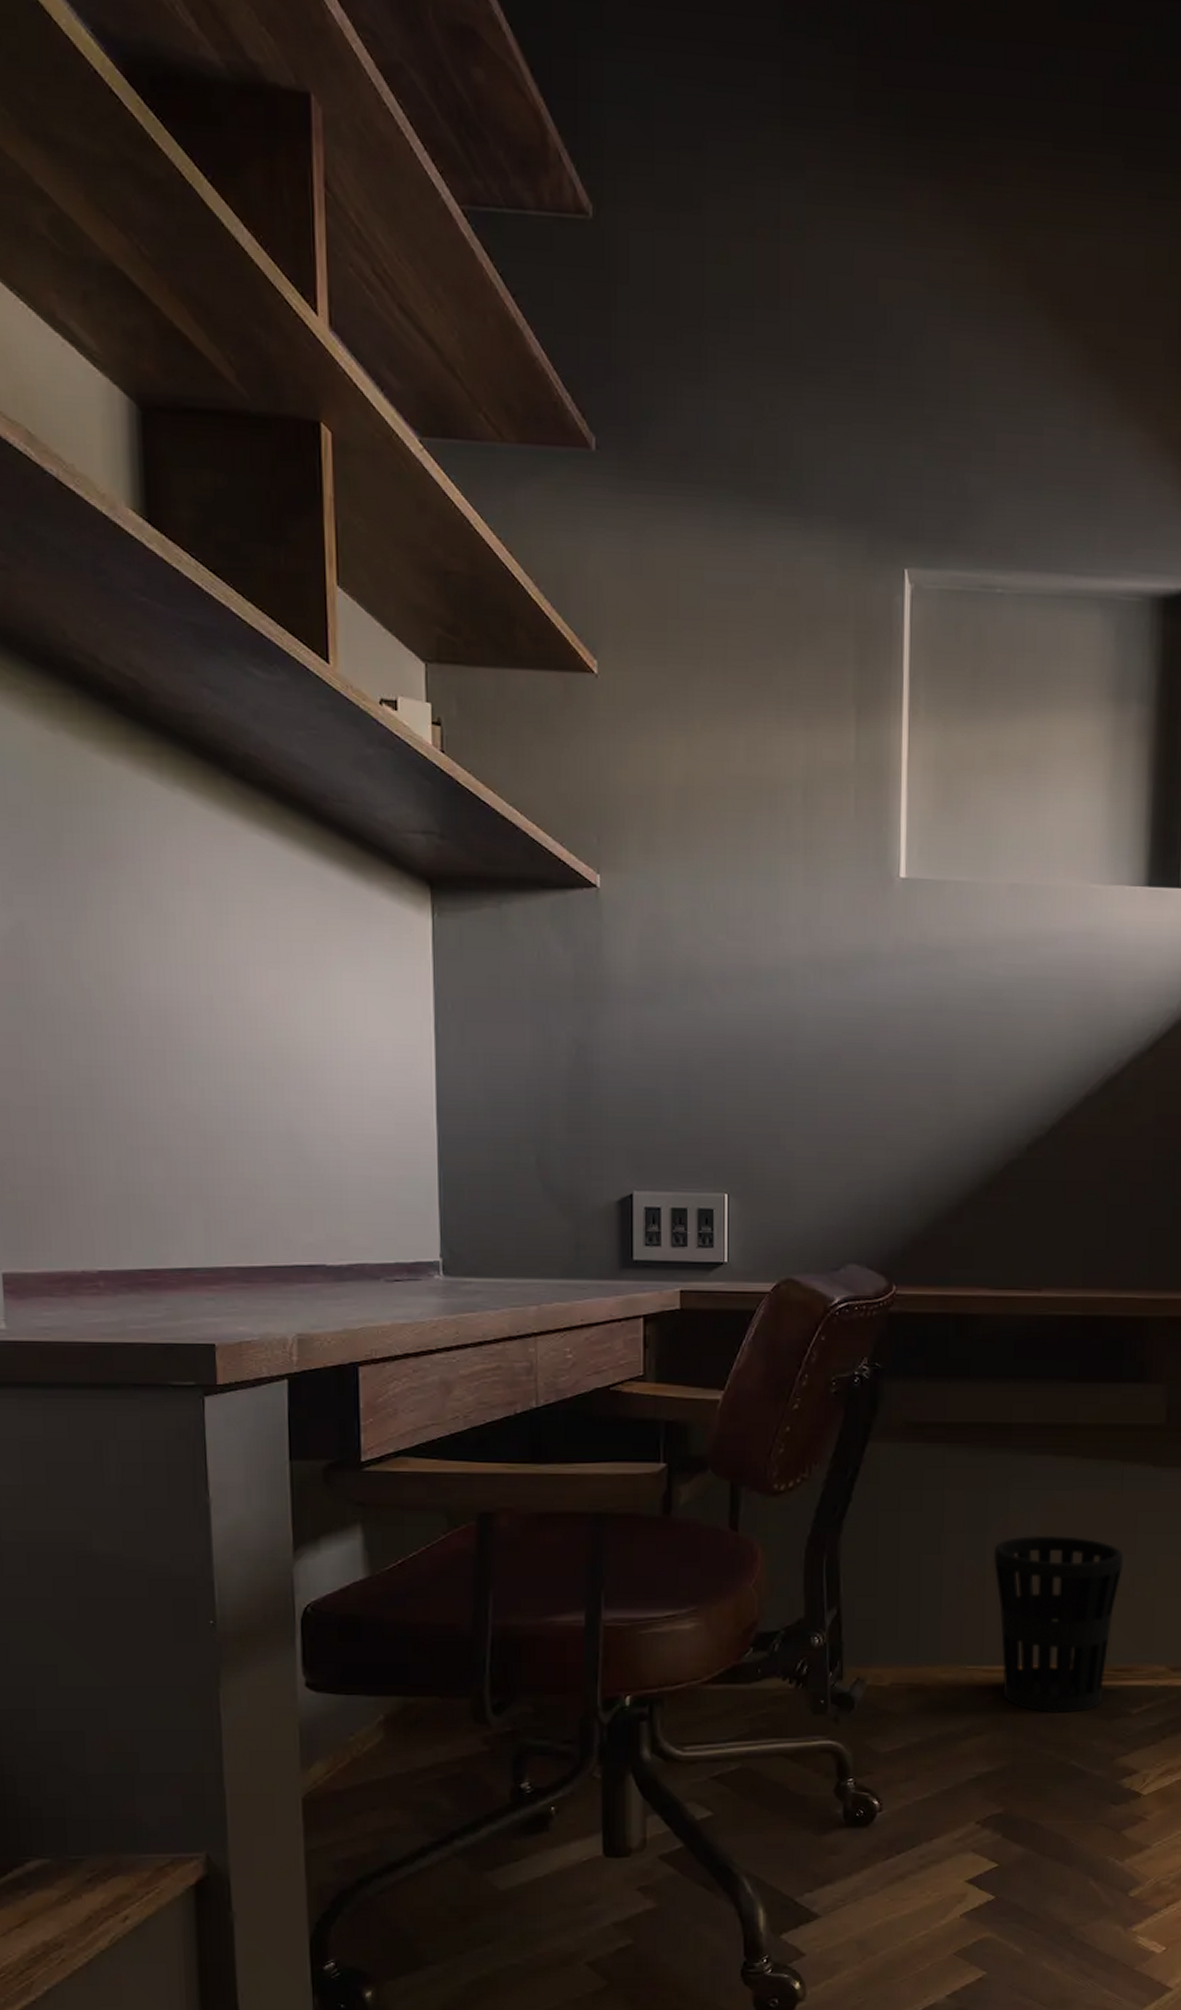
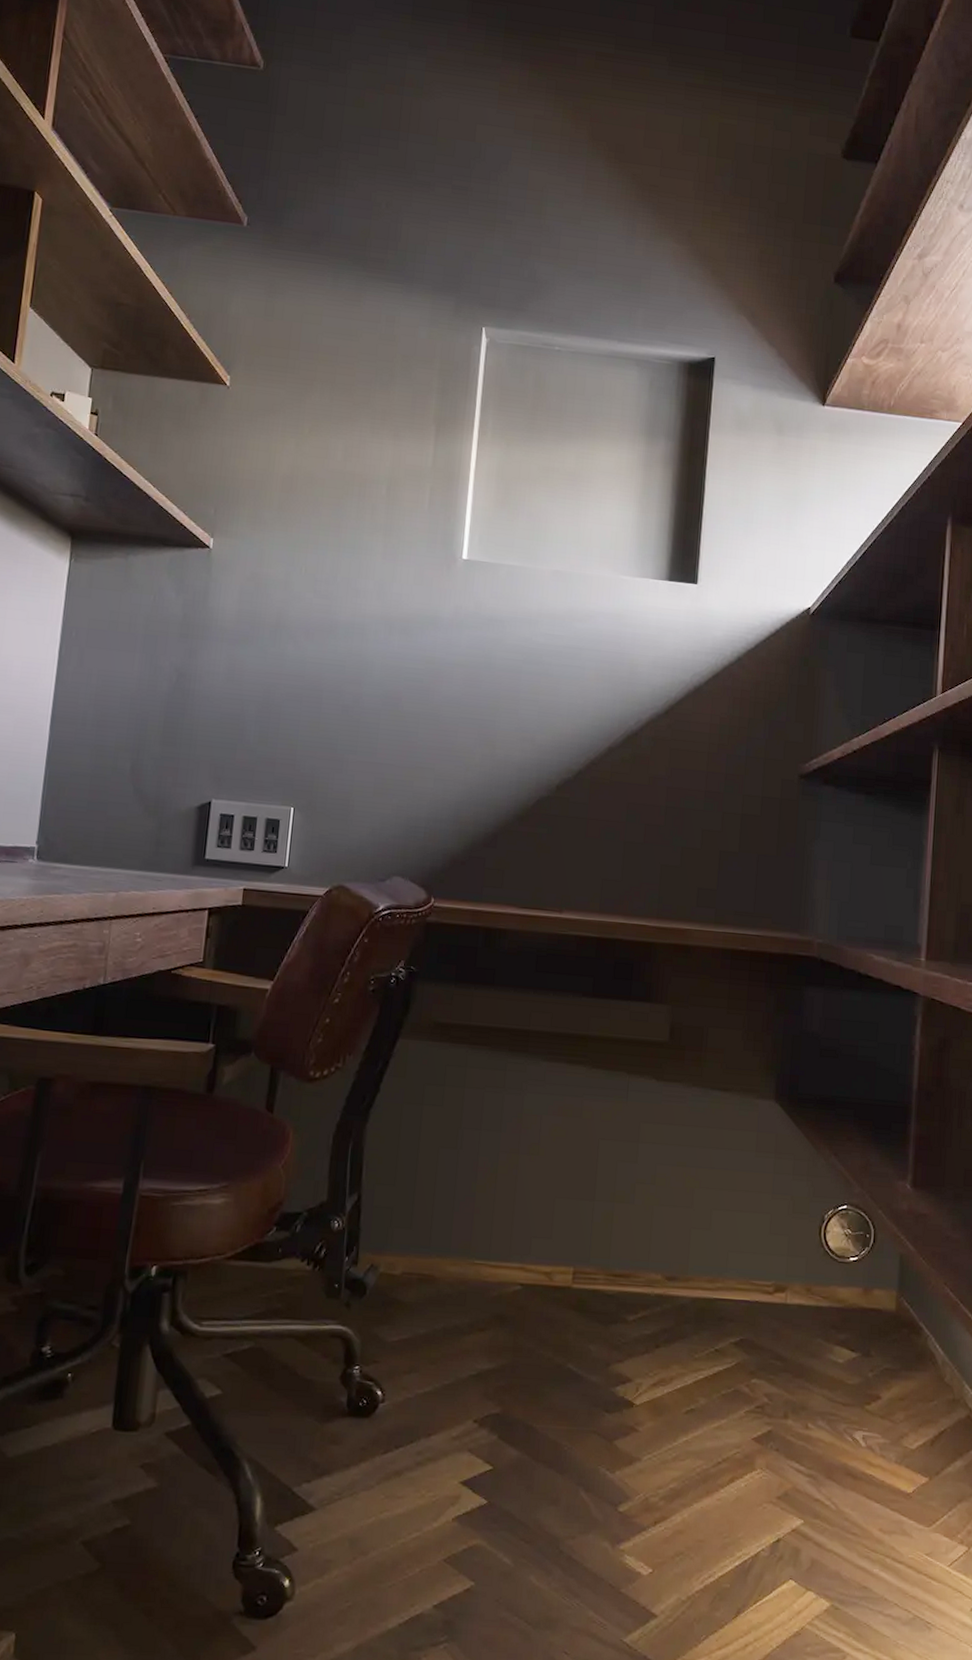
wastebasket: present [993,1535,1124,1713] -> none [505,1138,626,1315]

